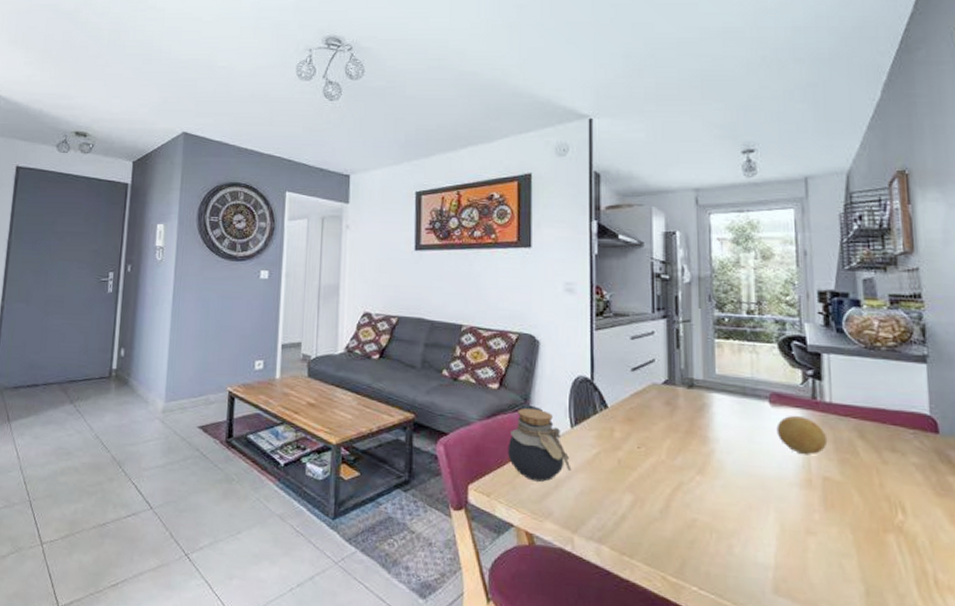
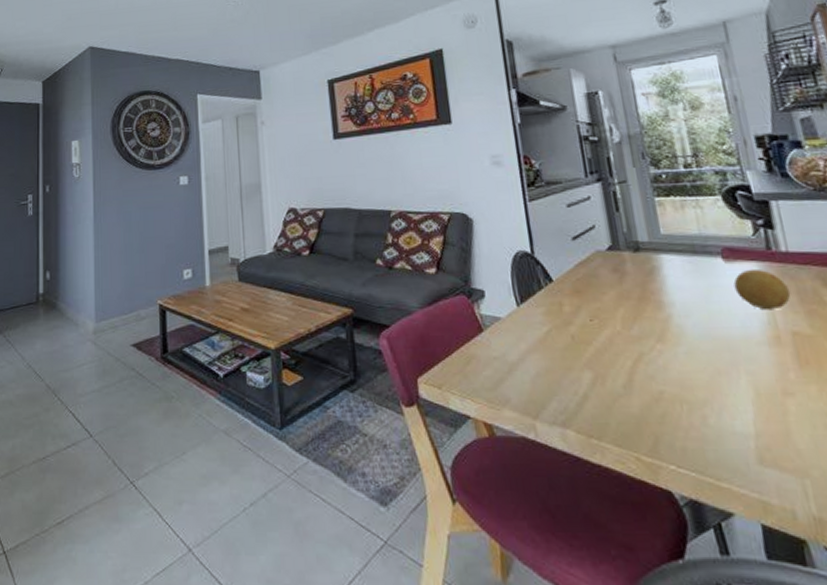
jar: present [507,408,572,482] -> none [453,289,524,367]

